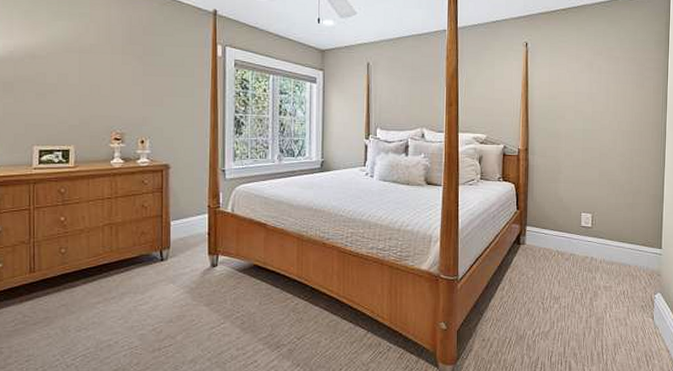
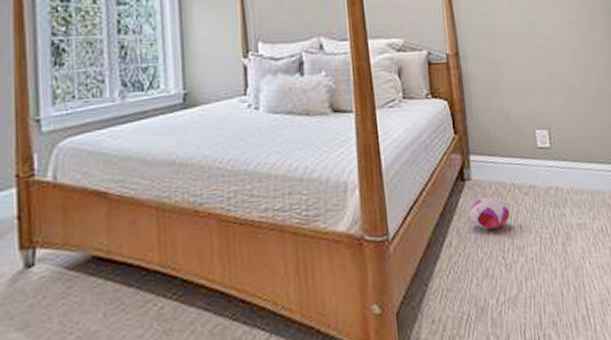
plush toy: none [520,259,552,282] -> present [469,197,510,230]

